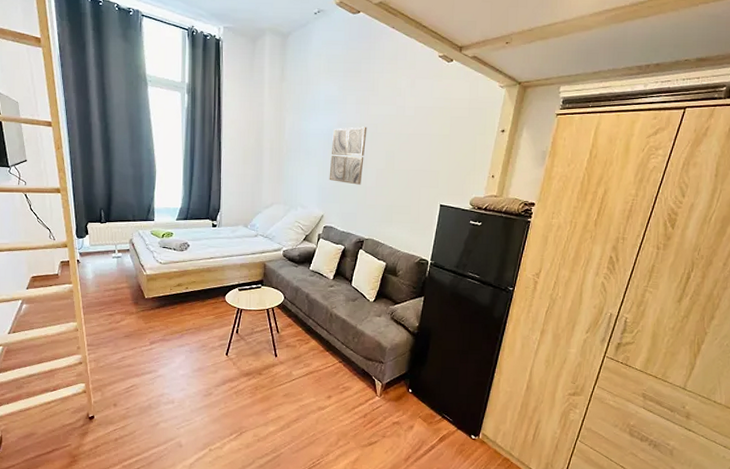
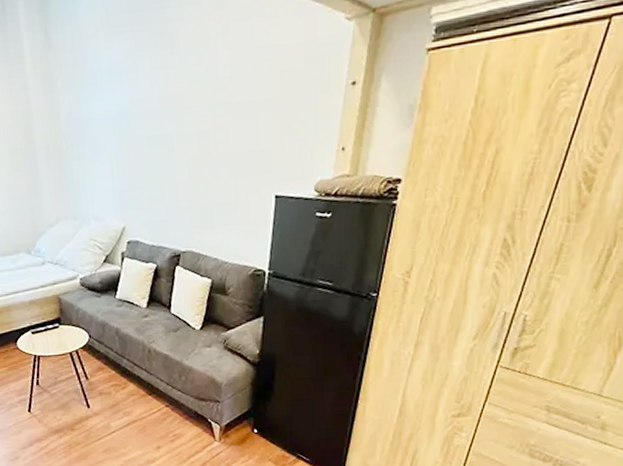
wall art: present [329,126,367,185] -> none [124,100,170,182]

